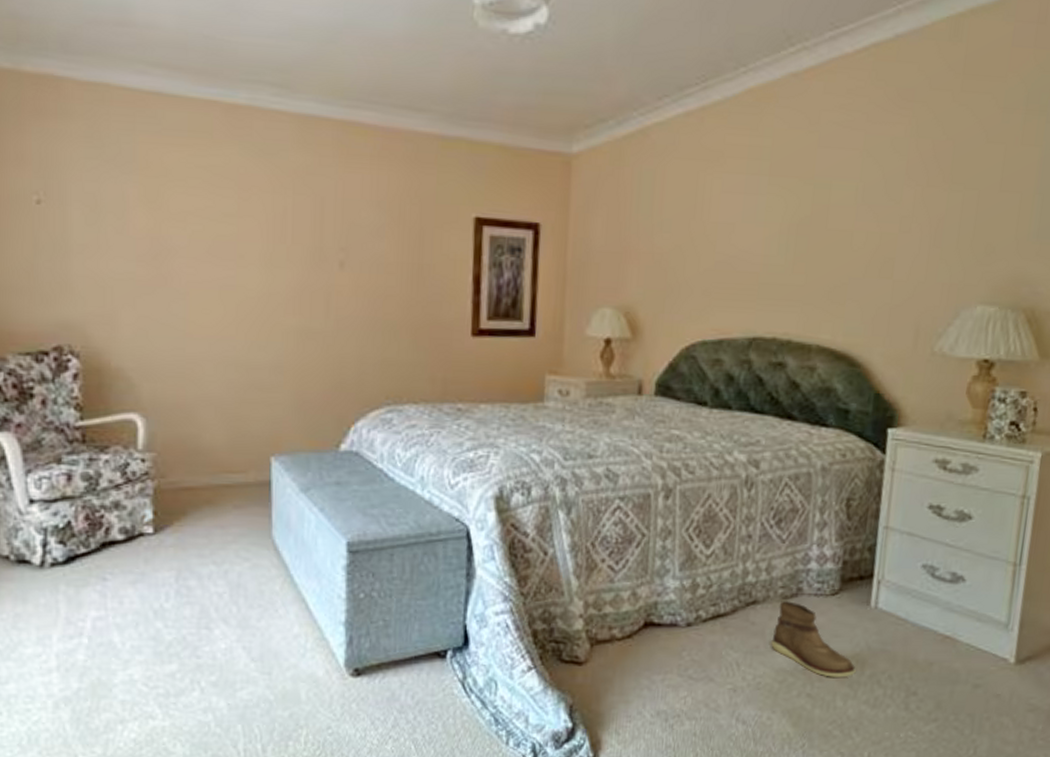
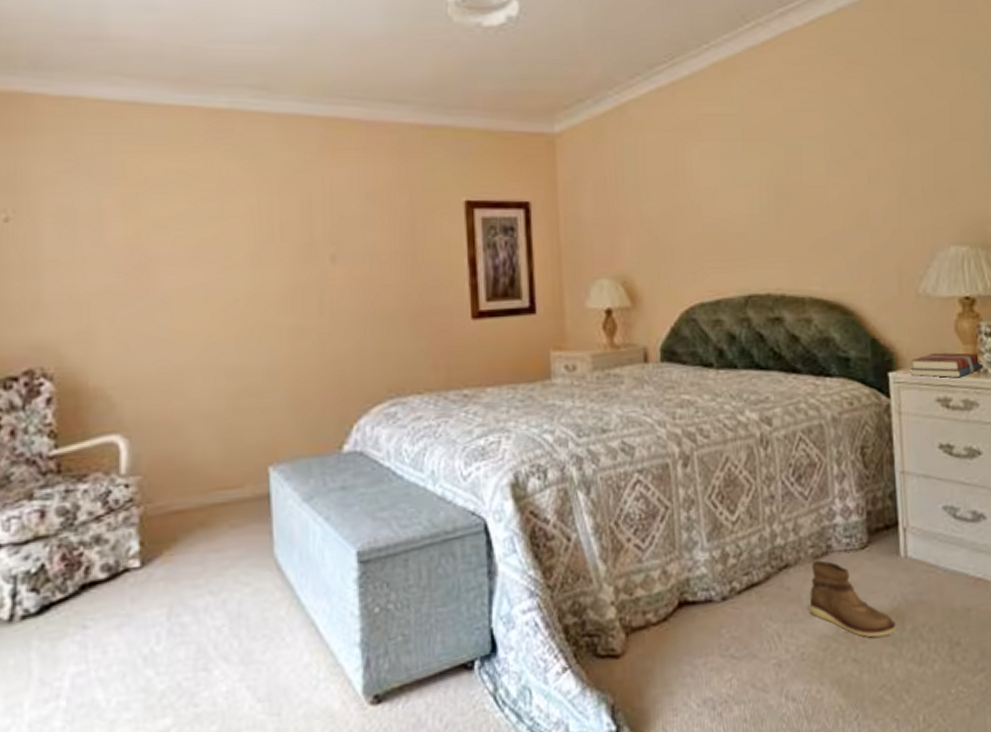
books: none [911,413,991,442] -> present [910,352,984,379]

